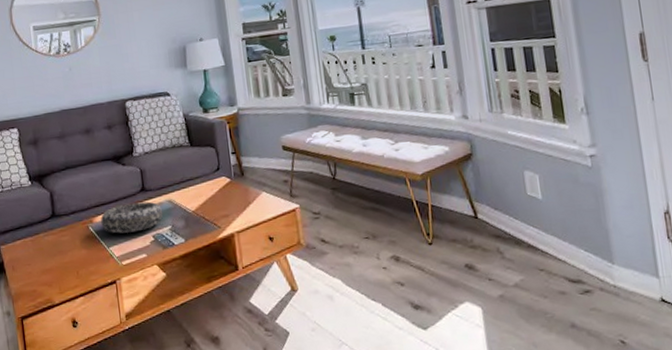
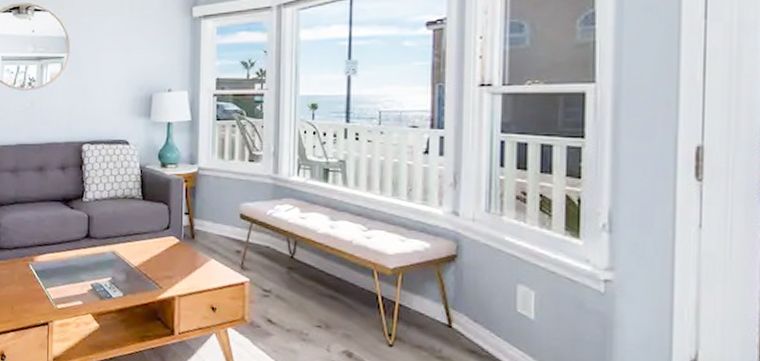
decorative bowl: present [101,201,163,234] -> none [42,248,104,278]

